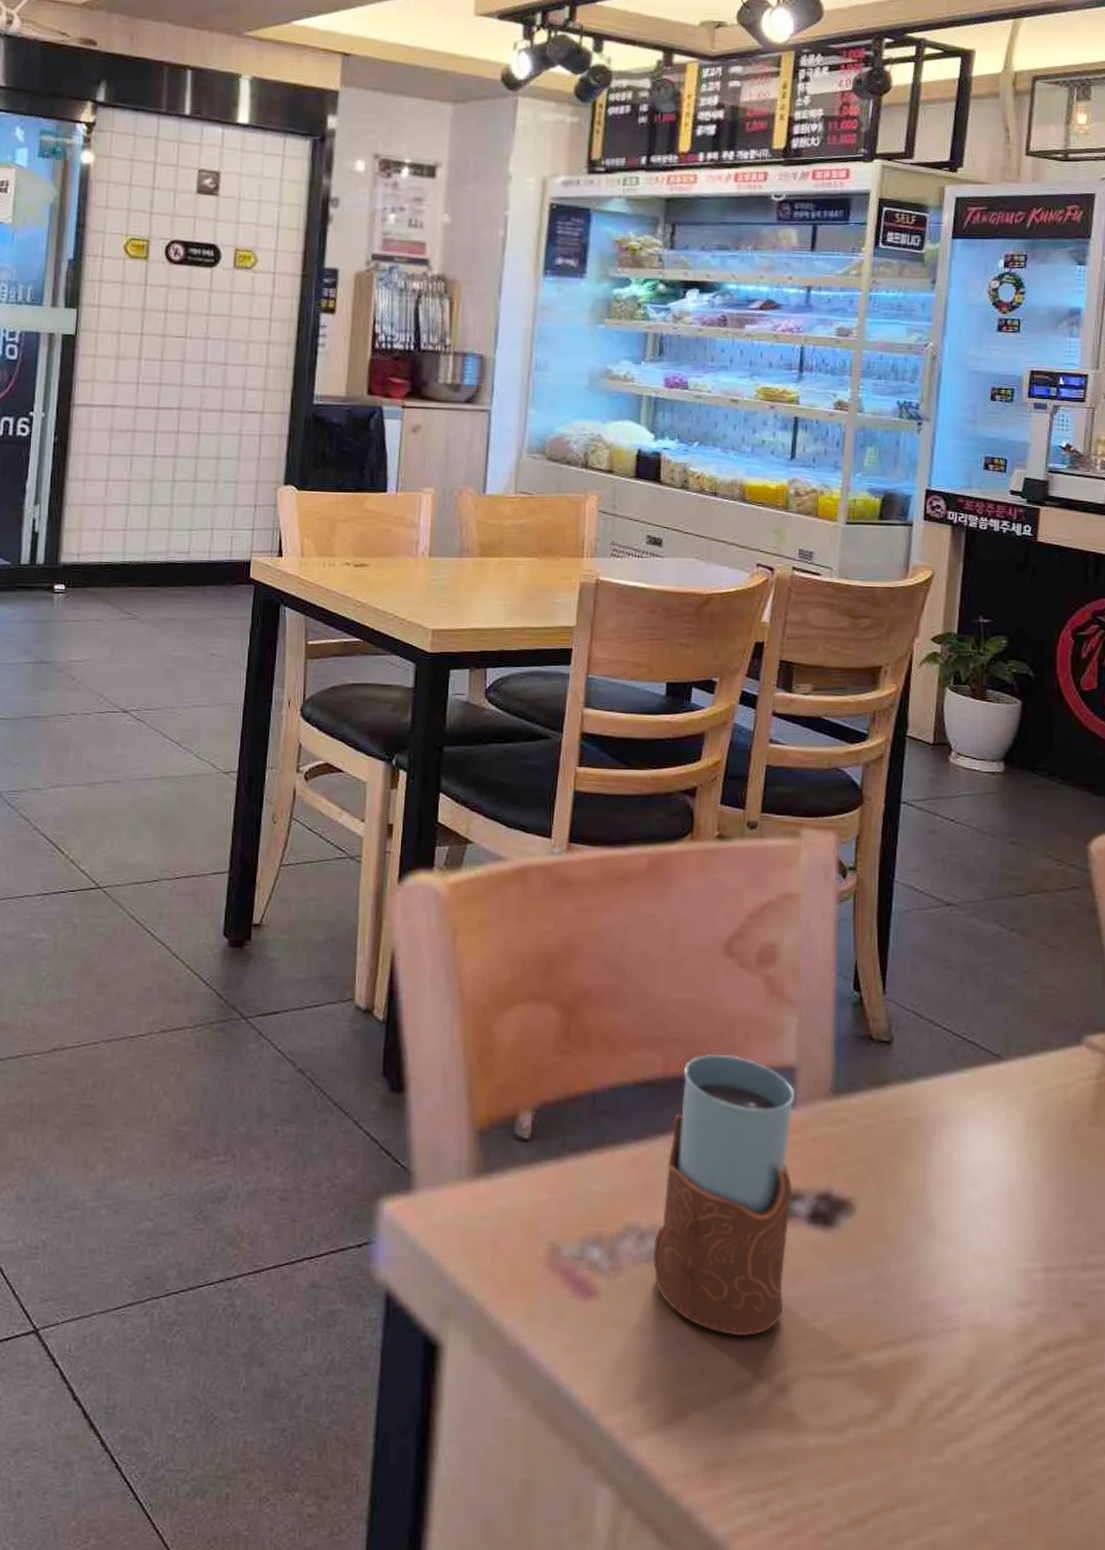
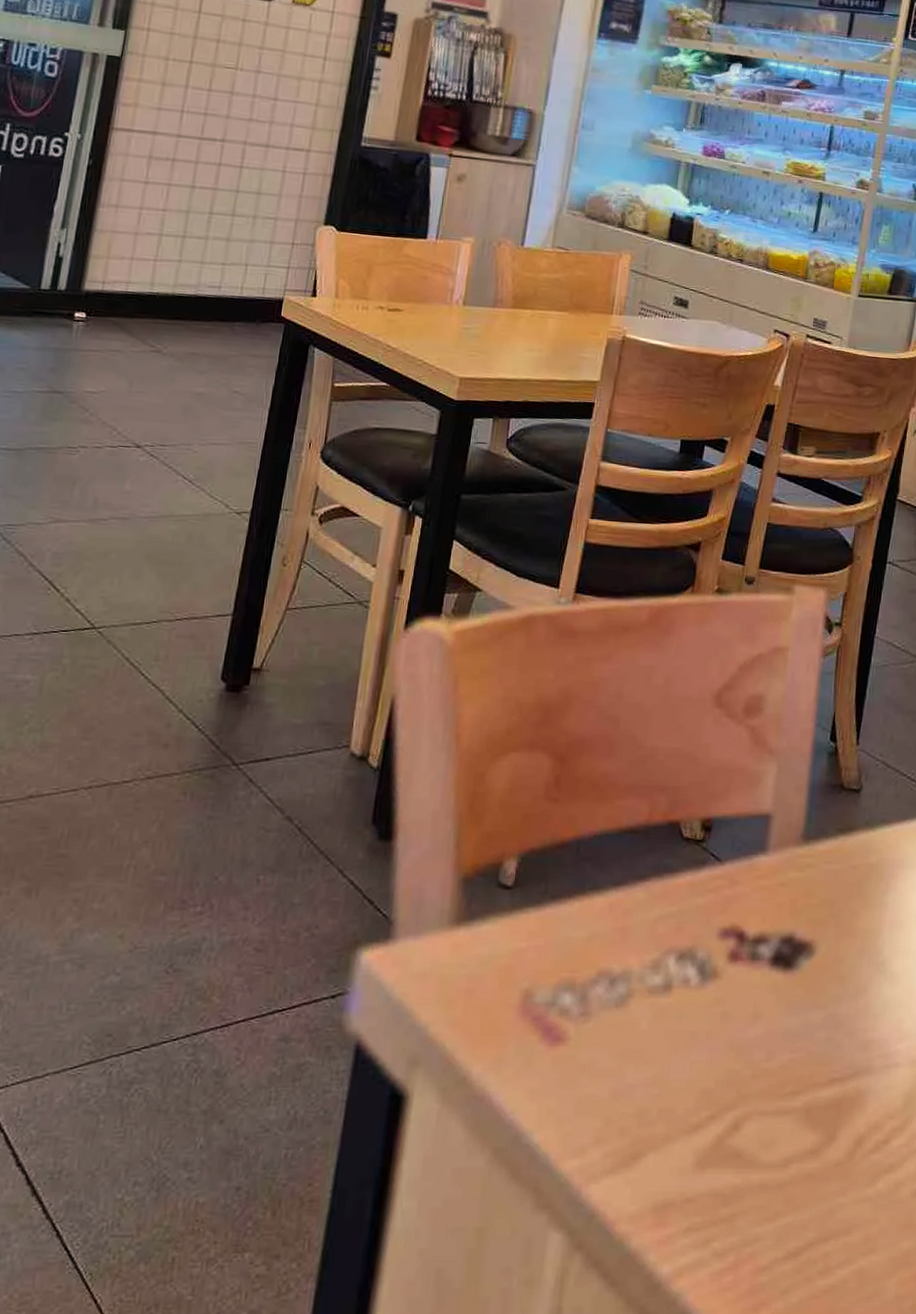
drinking glass: present [652,1054,795,1337] -> none [622,802,769,1078]

